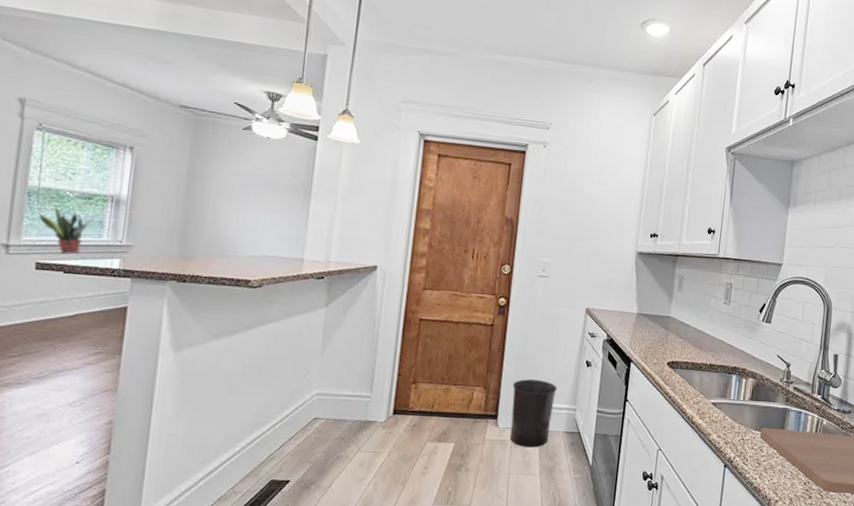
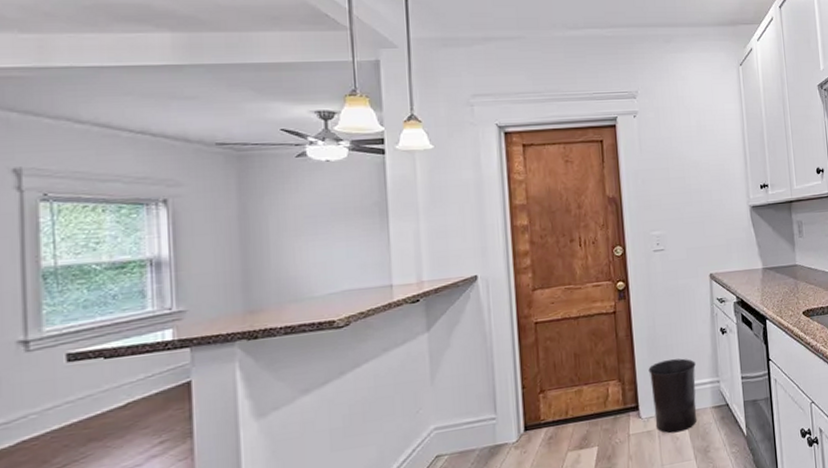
potted plant: present [39,207,93,254] -> none [61,285,130,337]

